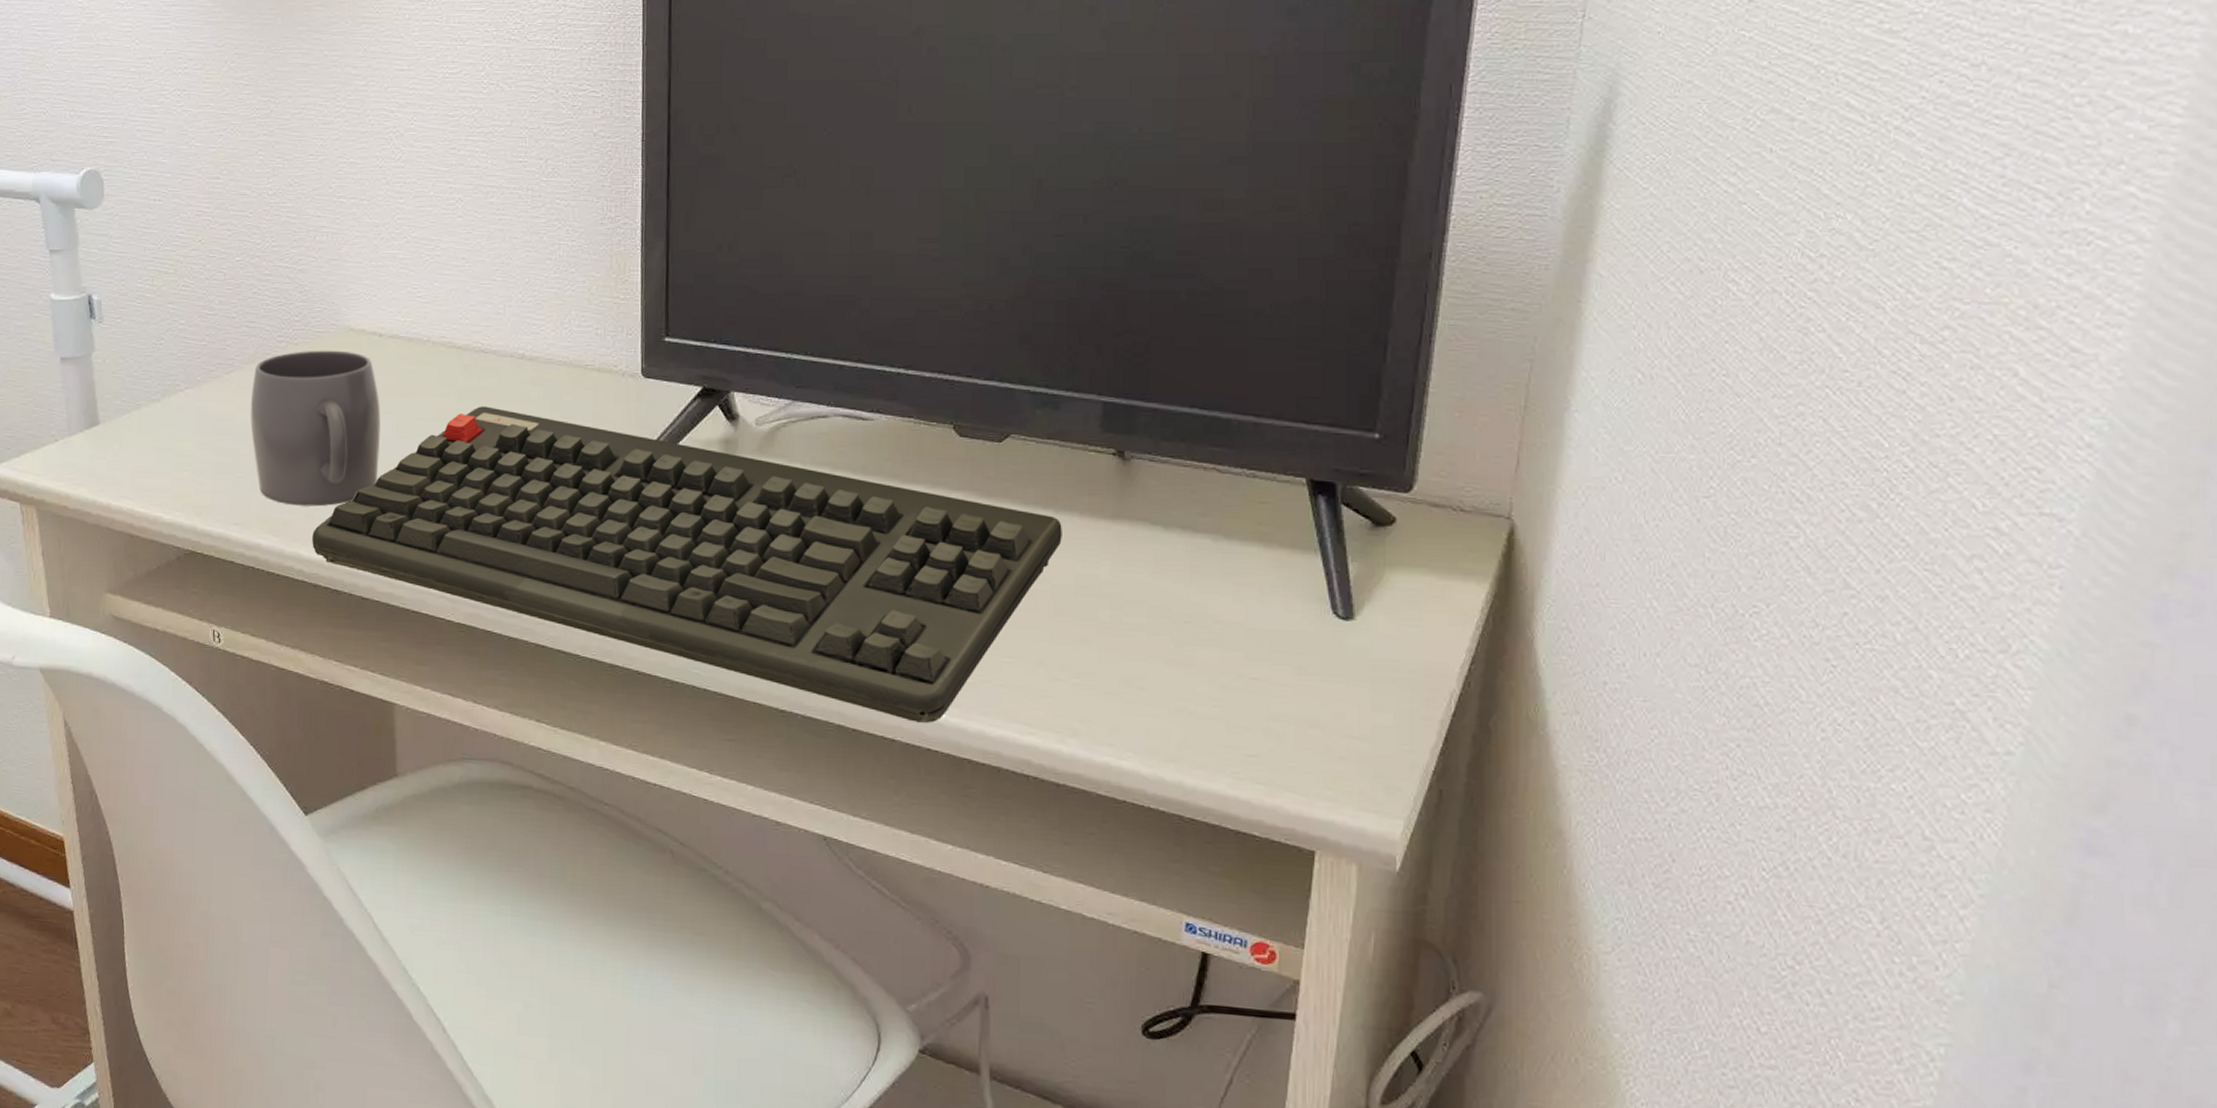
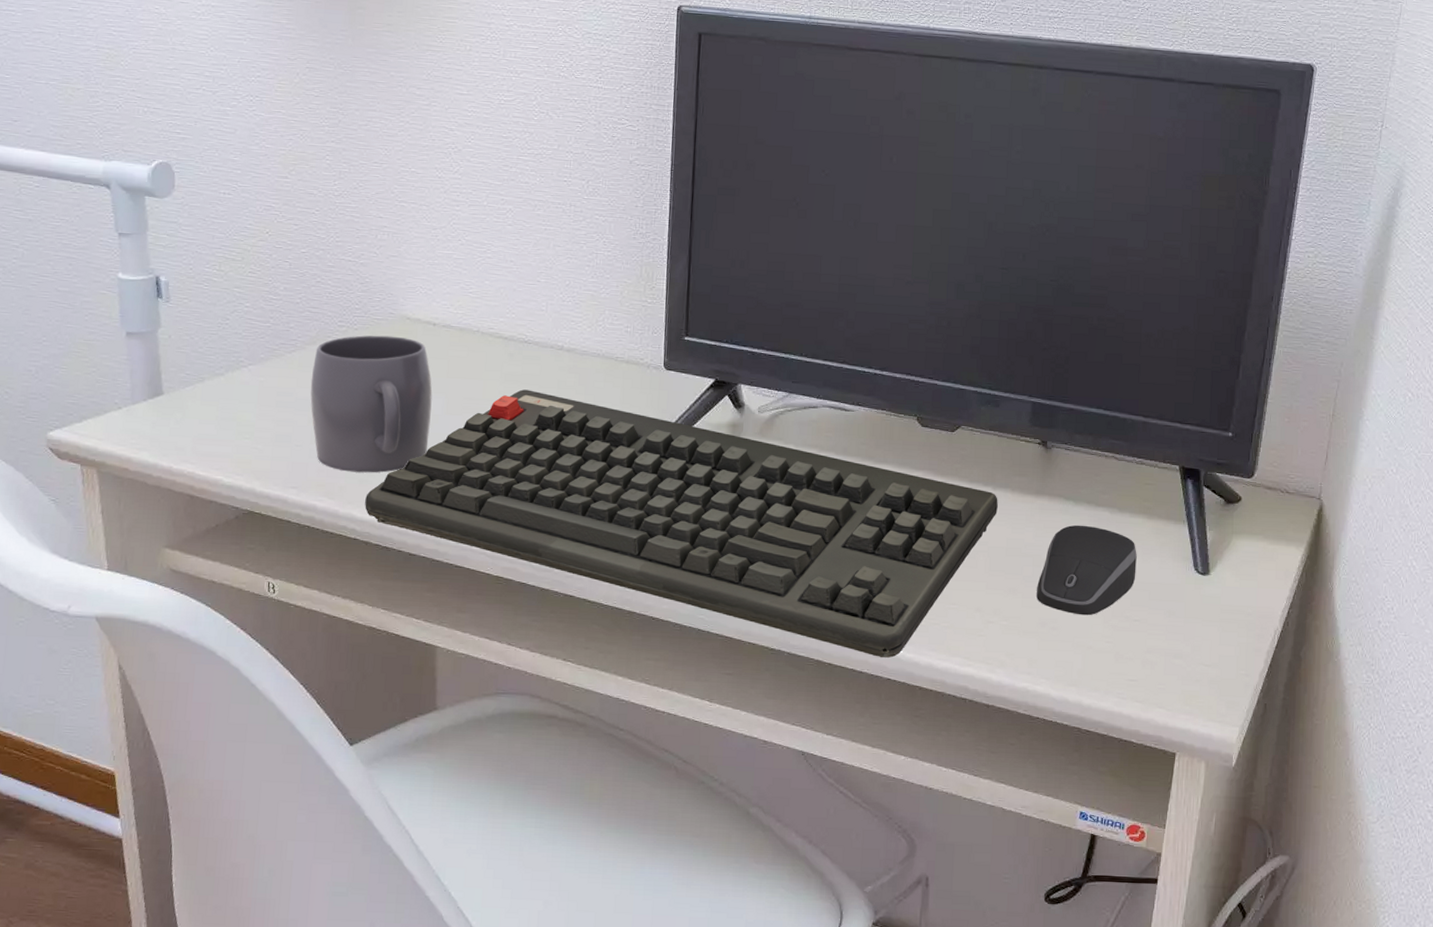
computer mouse: none [1117,556,1252,672] -> present [1036,524,1137,616]

